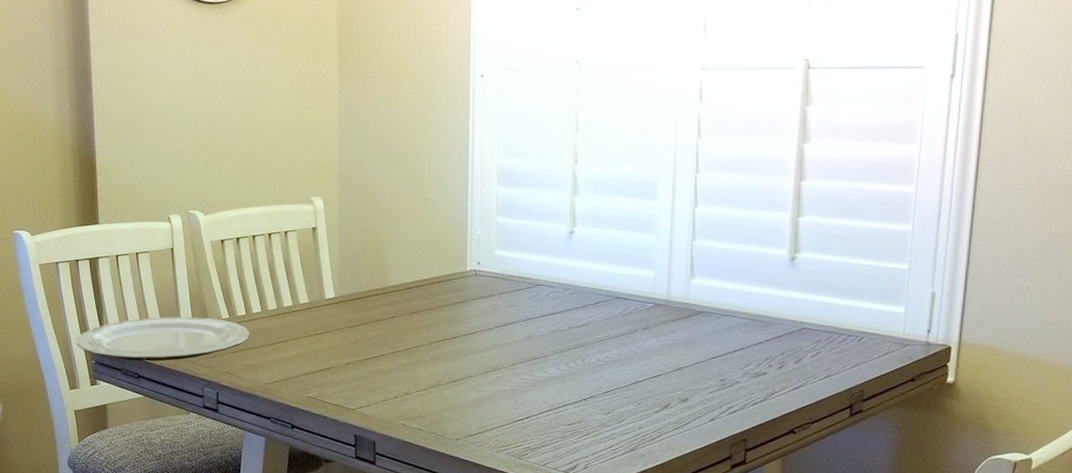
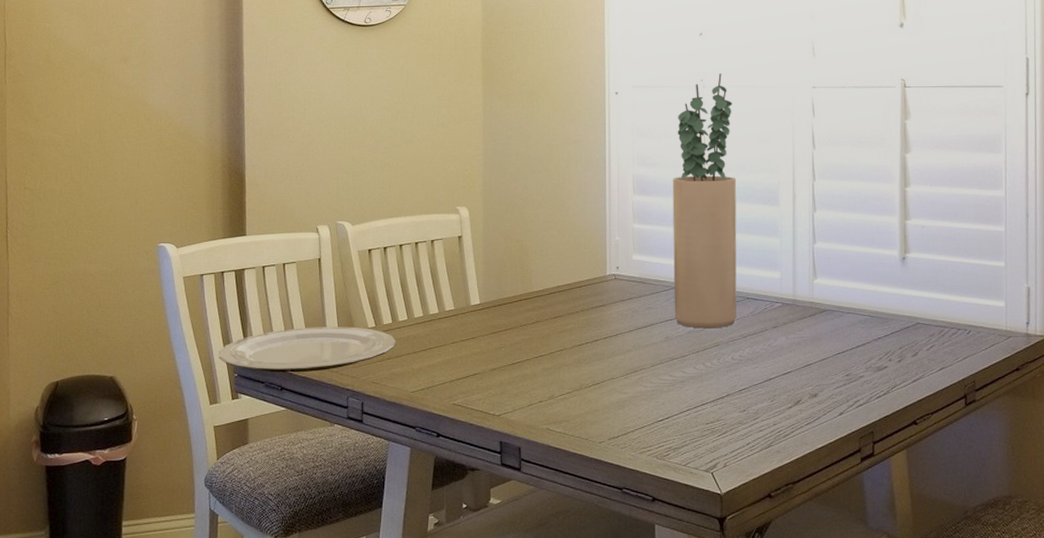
vase: none [538,54,611,328] -> present [672,74,737,329]

